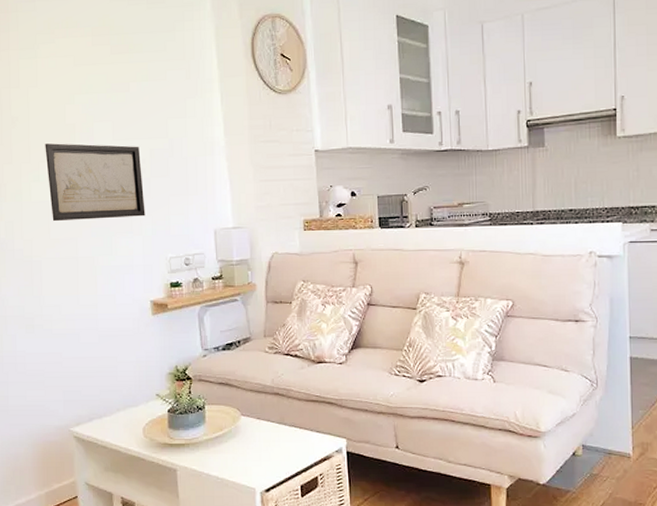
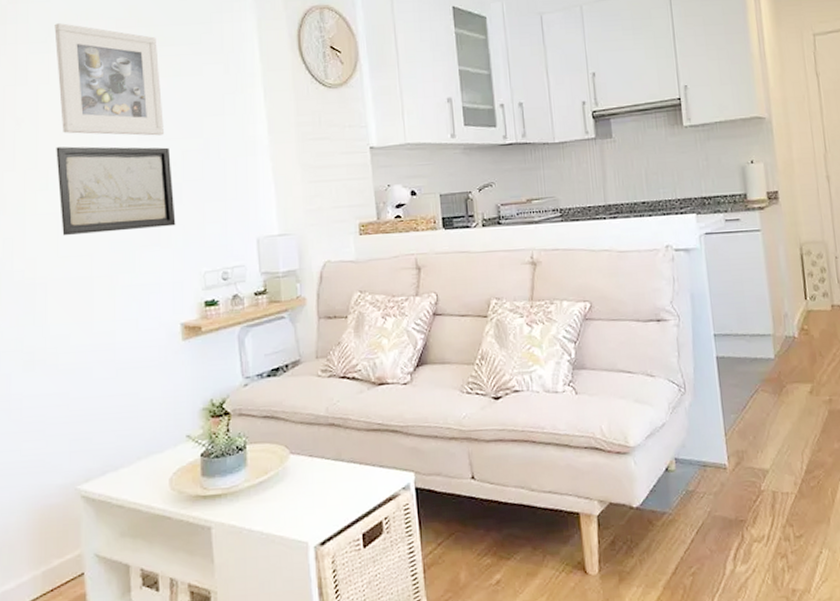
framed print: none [40,31,134,136] -> present [54,23,164,136]

